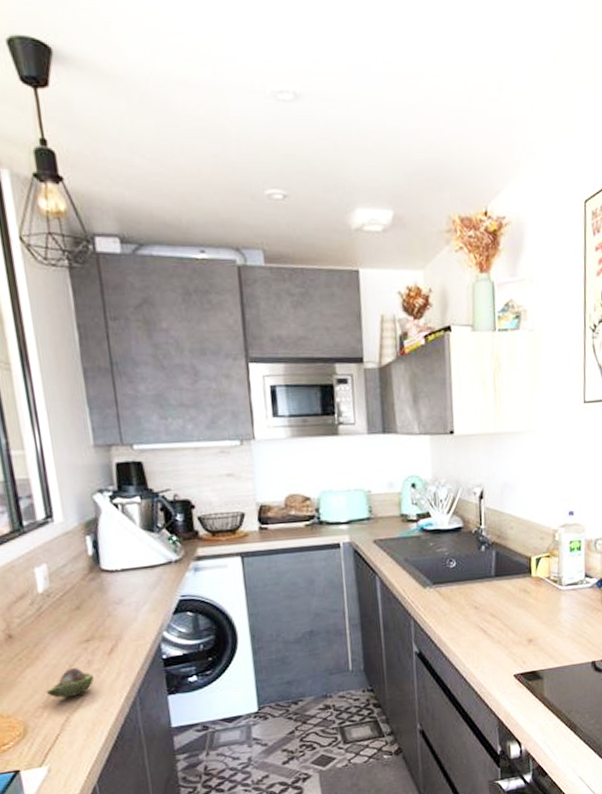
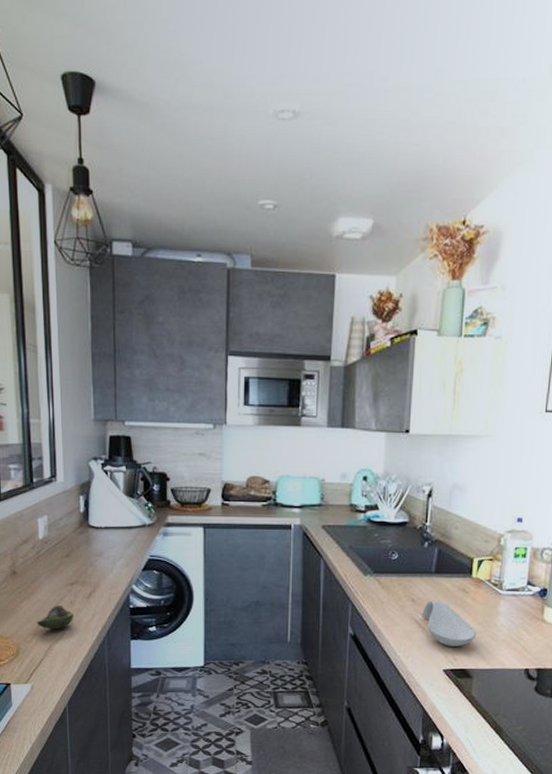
spoon rest: none [486,604,542,650] -> present [421,600,477,647]

